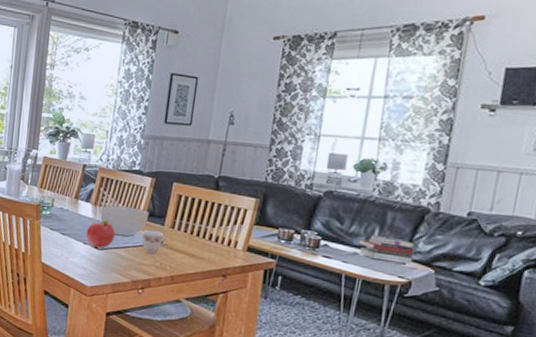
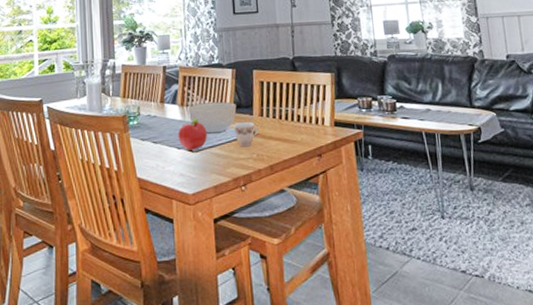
books: present [358,235,414,265] -> none [428,89,476,114]

